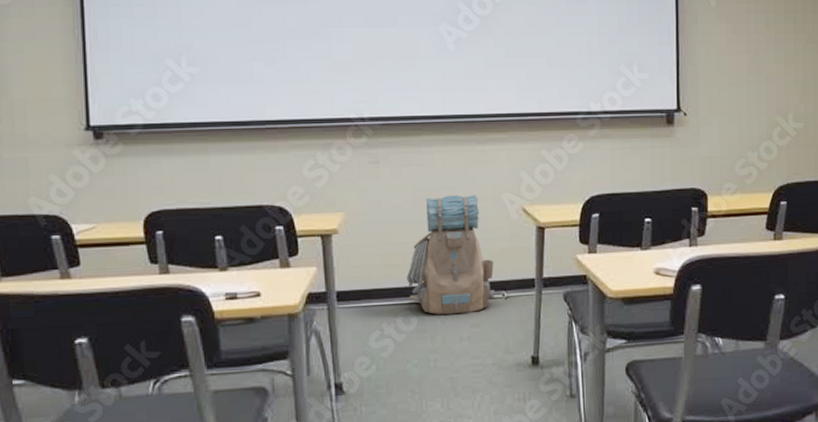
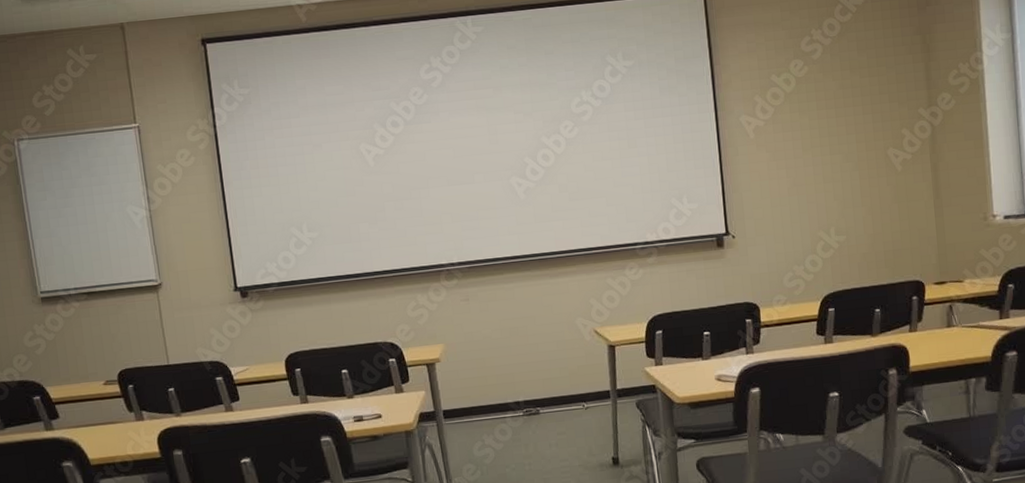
backpack: present [407,194,494,315] -> none [500,322,576,426]

